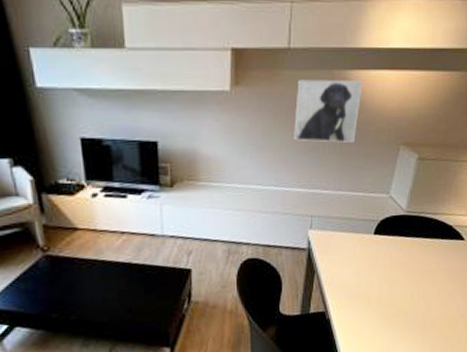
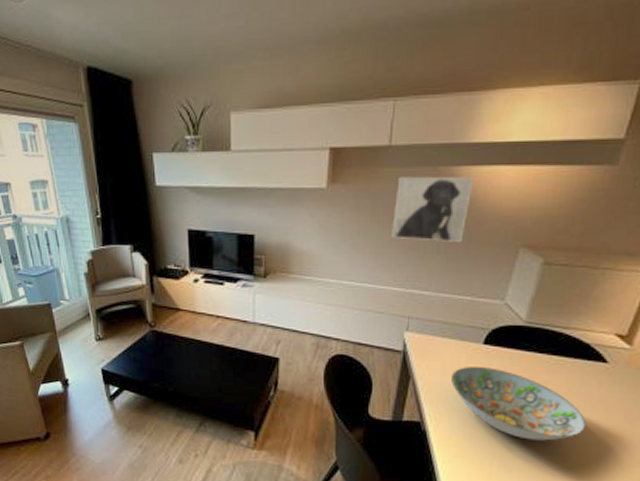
decorative bowl: none [349,255,451,313] -> present [451,367,587,441]

